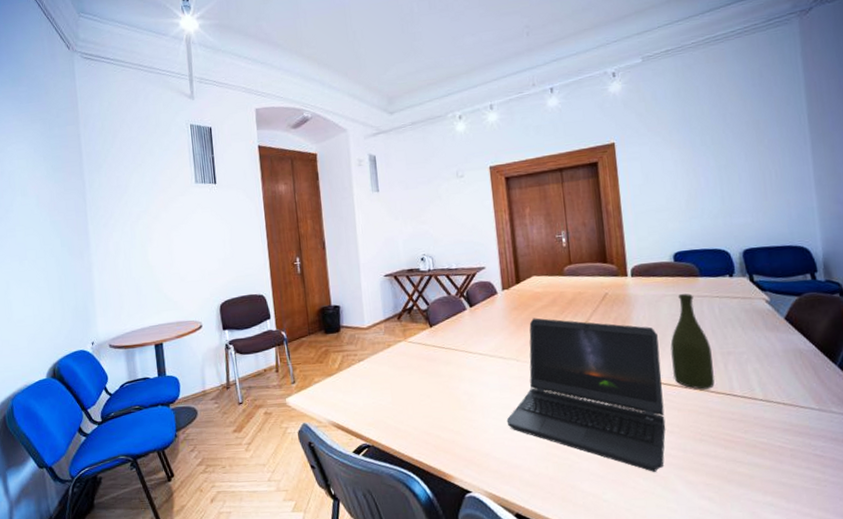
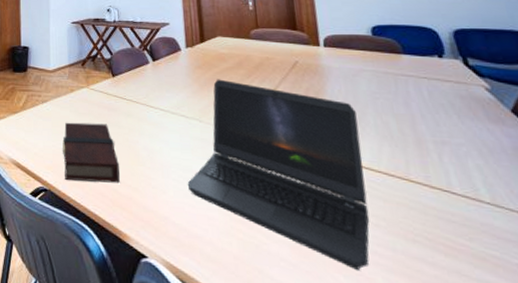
book: none [383,374,442,433] -> present [62,122,120,183]
bottle: present [670,294,715,390] -> none [371,71,428,181]

